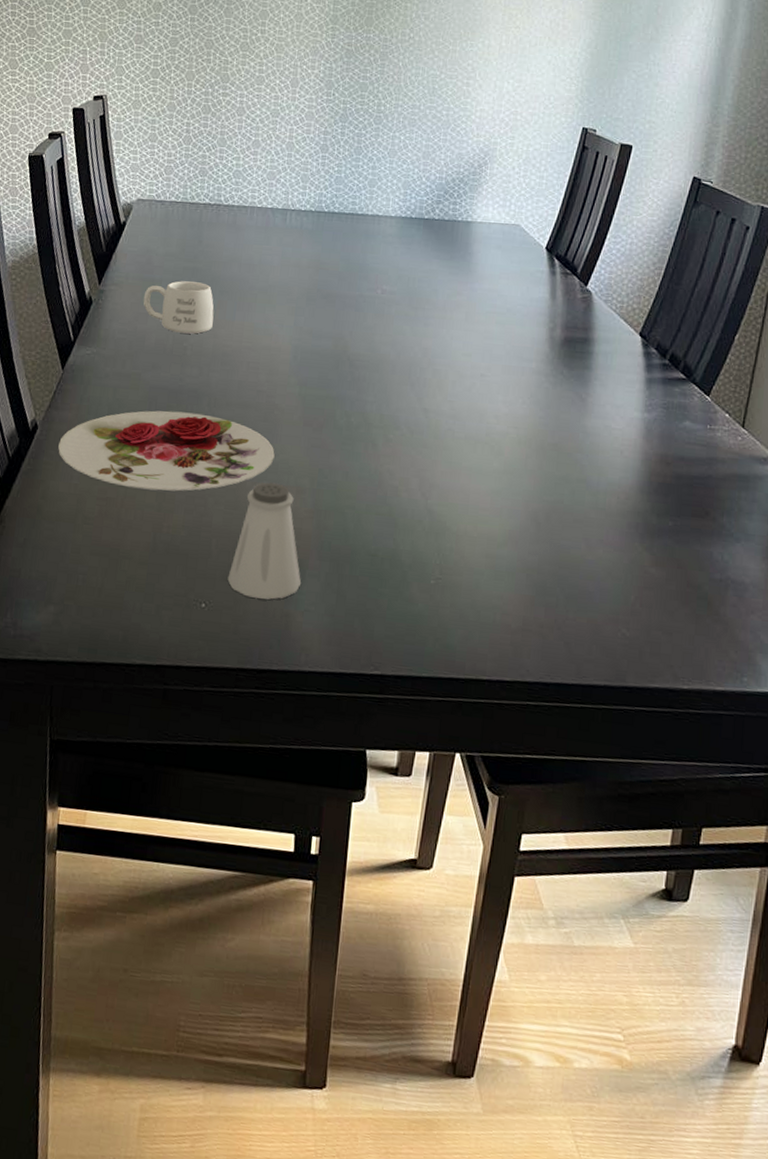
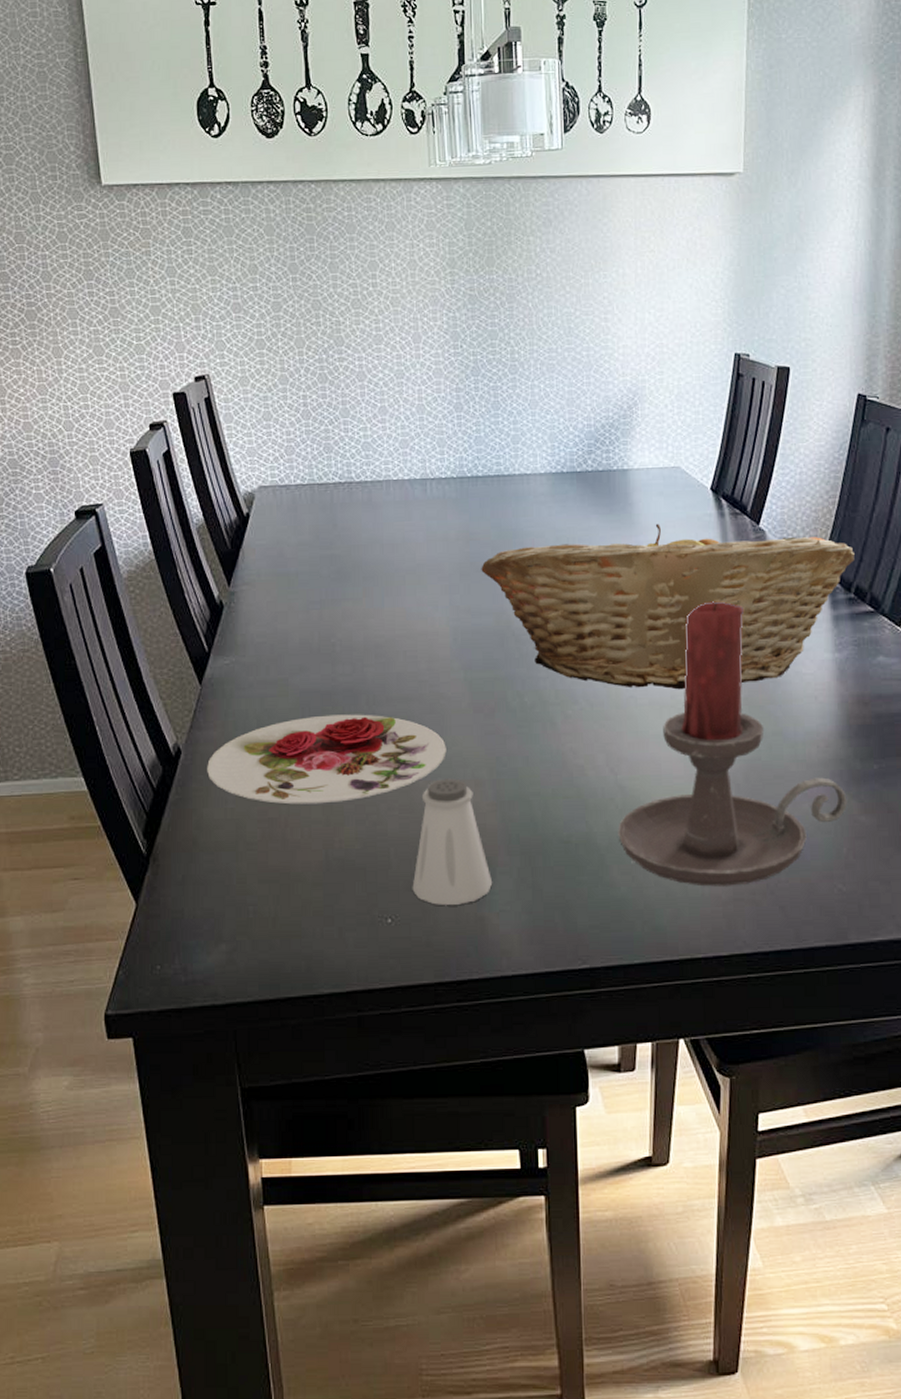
mug: present [143,281,214,334] -> none [280,570,360,629]
fruit basket: none [326,274,673,431] -> present [481,523,855,690]
candle holder: none [421,351,640,617] -> present [618,601,847,887]

